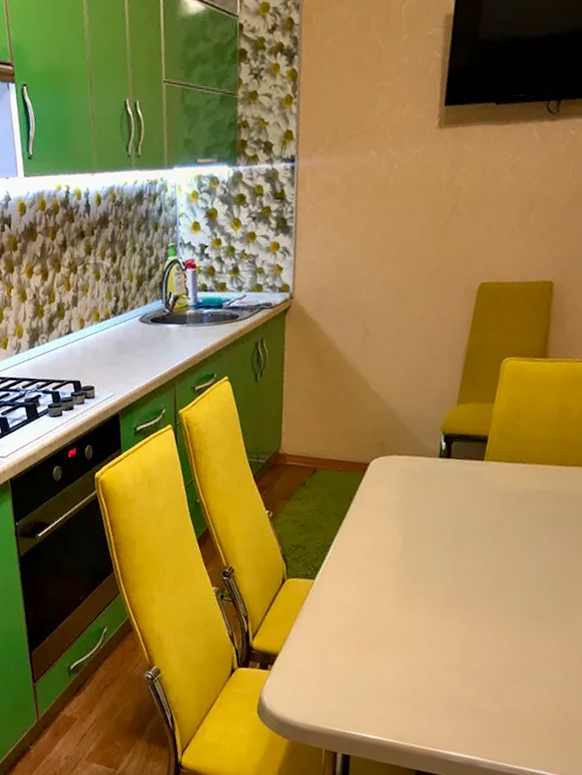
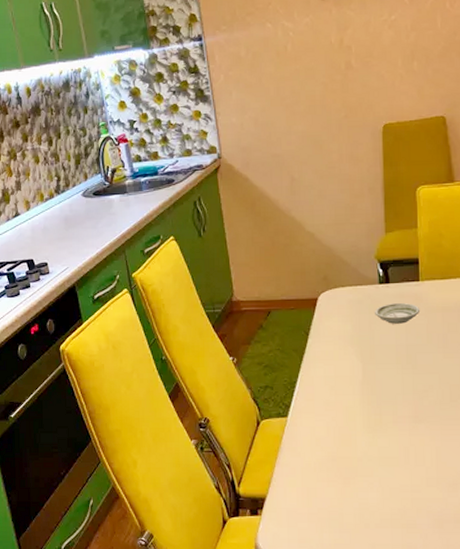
saucer: none [428,480,479,504] -> present [375,303,421,324]

